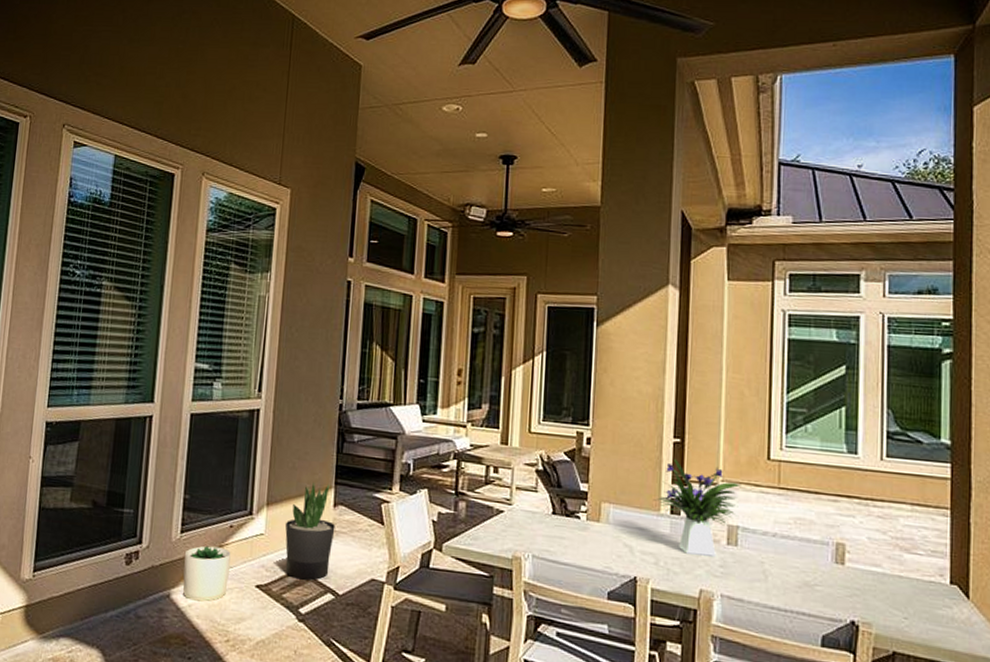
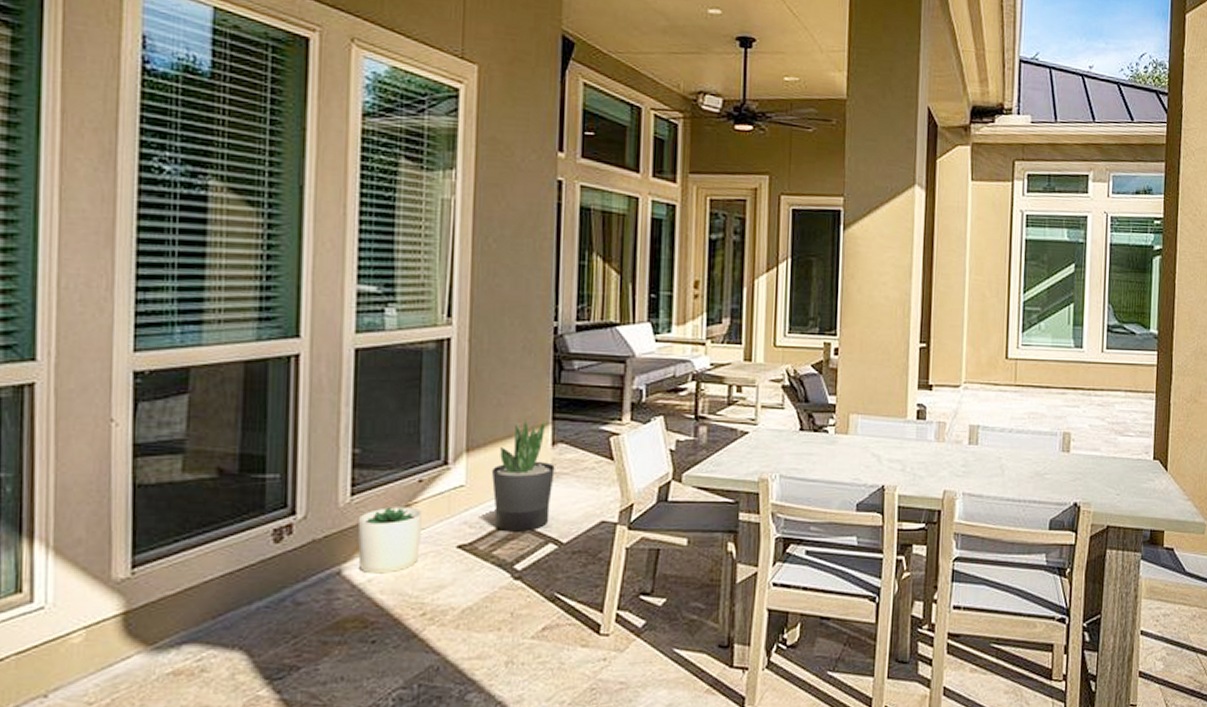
flower arrangement: present [654,458,741,557] -> none [901,363,982,457]

